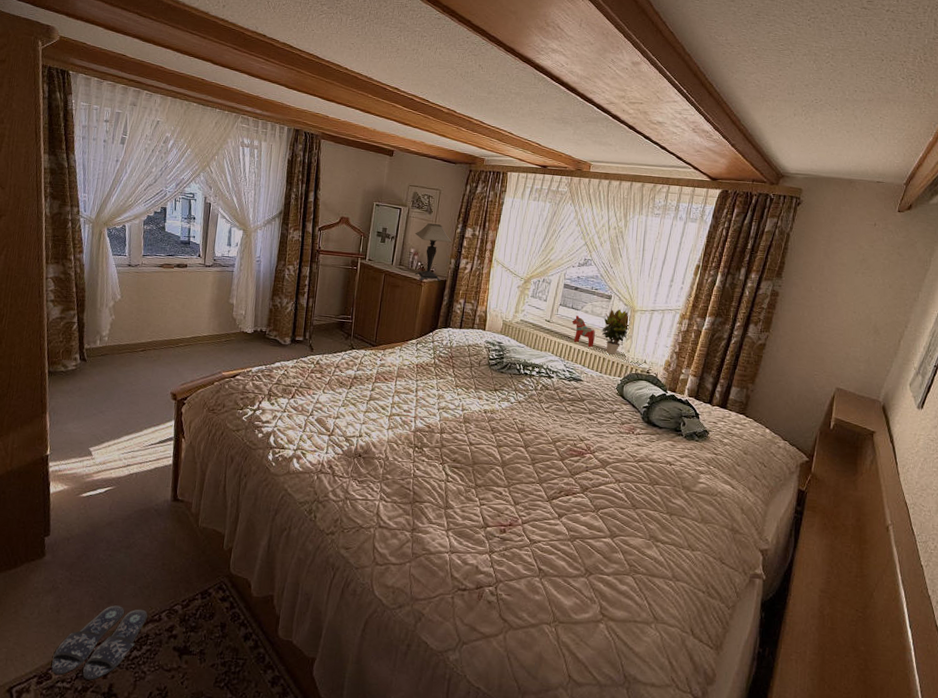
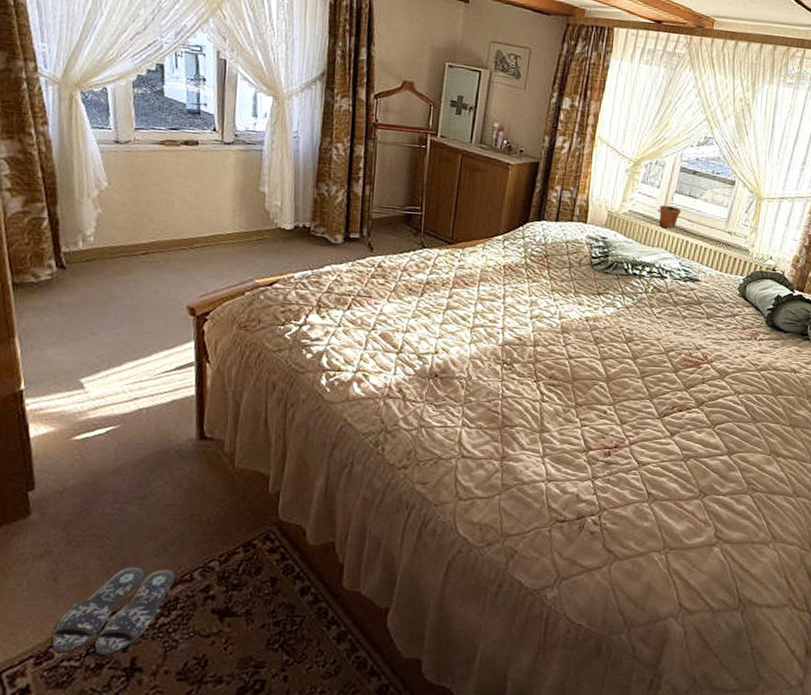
table lamp: present [414,223,453,282] -> none [498,91,547,165]
planter: none [546,315,565,336] -> present [658,205,681,229]
decorative figurine: present [572,316,596,348] -> none [689,205,716,243]
potted plant: present [600,309,630,356] -> none [722,196,756,251]

